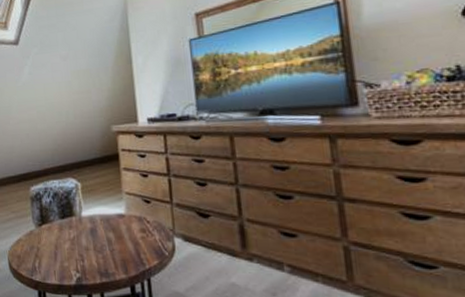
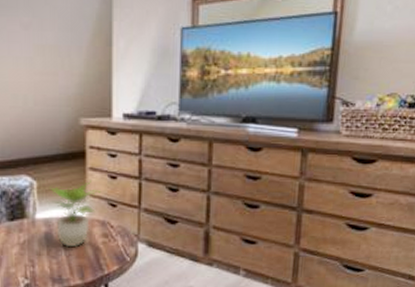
potted plant: none [91,179,136,243] -> present [50,180,101,248]

